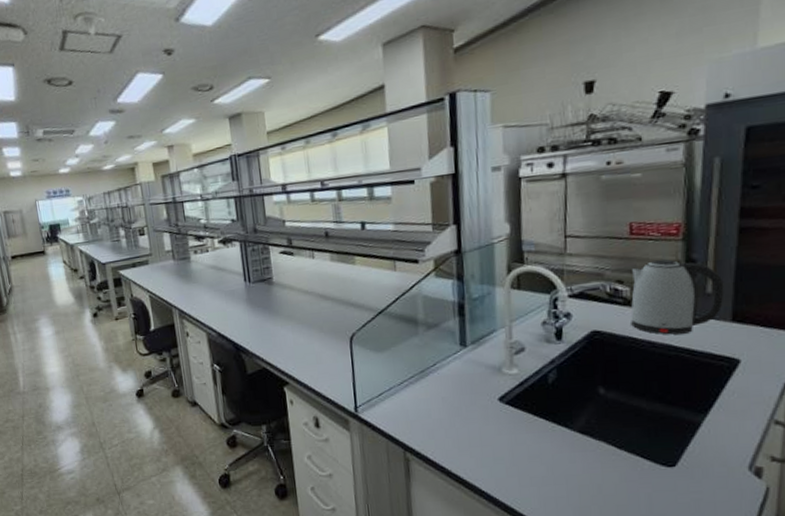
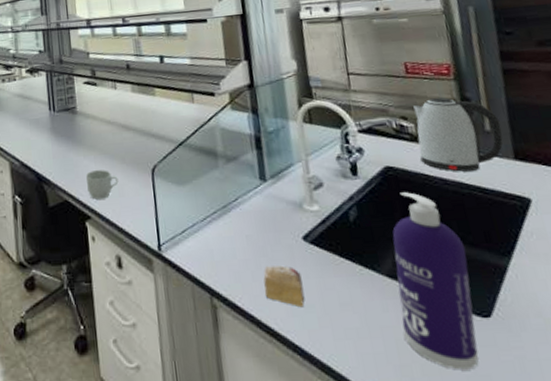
mug: none [284,338,316,367] -> present [86,170,119,200]
cake slice: none [456,424,495,460] -> present [263,265,305,308]
spray bottle: none [587,355,662,511] -> present [392,192,479,370]

